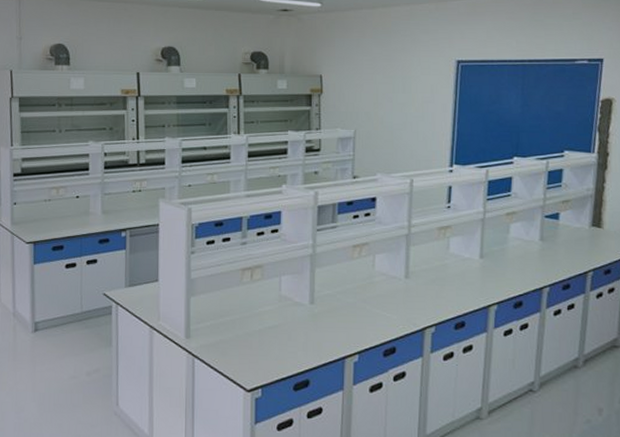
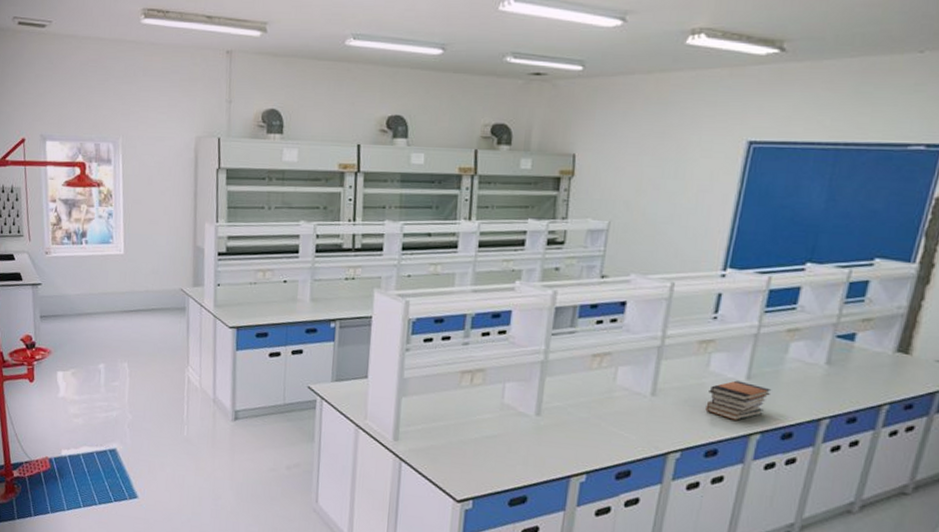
book stack: none [450,259,501,294] -> present [705,380,772,420]

